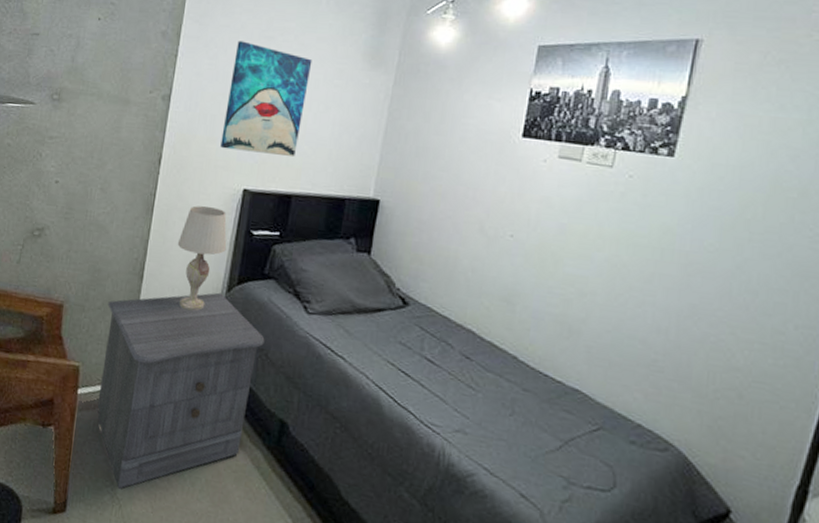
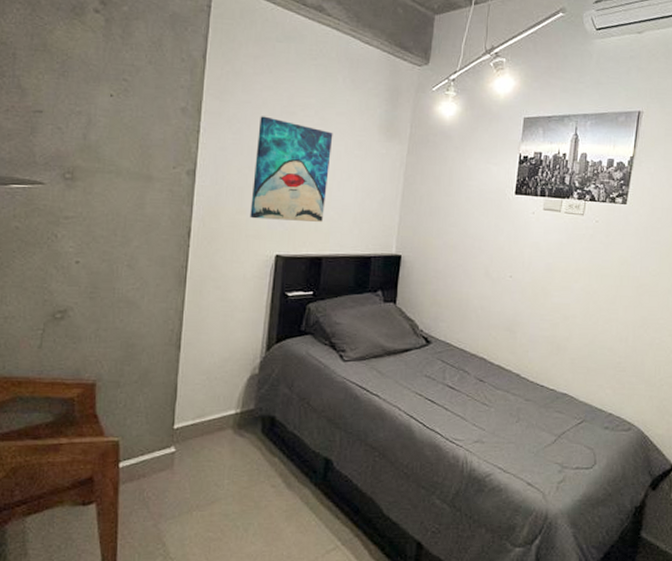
nightstand: present [97,292,265,489] -> none [142,352,306,549]
table lamp: present [177,205,227,311] -> none [213,273,263,373]

